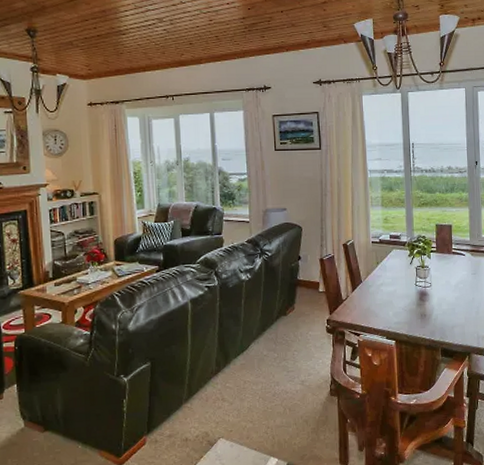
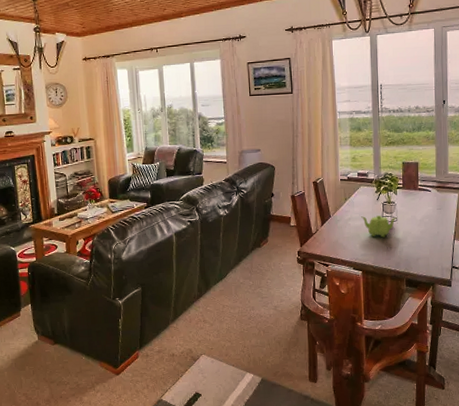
teapot: none [394,280,431,305] -> present [361,215,397,238]

